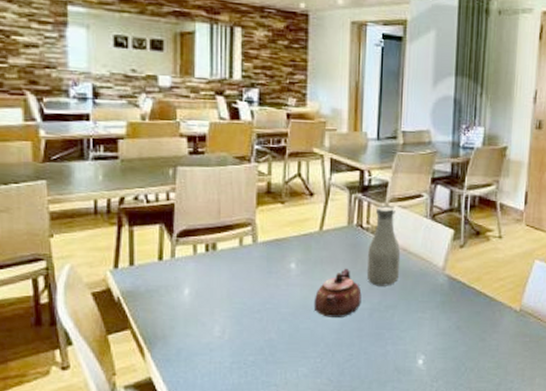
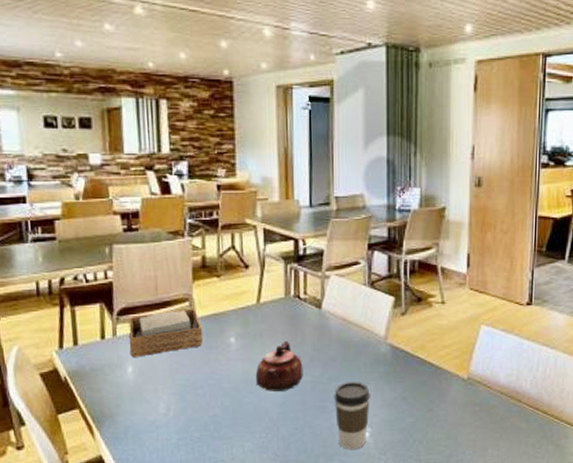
napkin holder: none [187,233,264,279] -> present [128,308,203,357]
bottle: present [366,205,401,286] -> none [306,274,341,358]
coffee cup: none [390,310,426,377] -> present [334,382,370,450]

